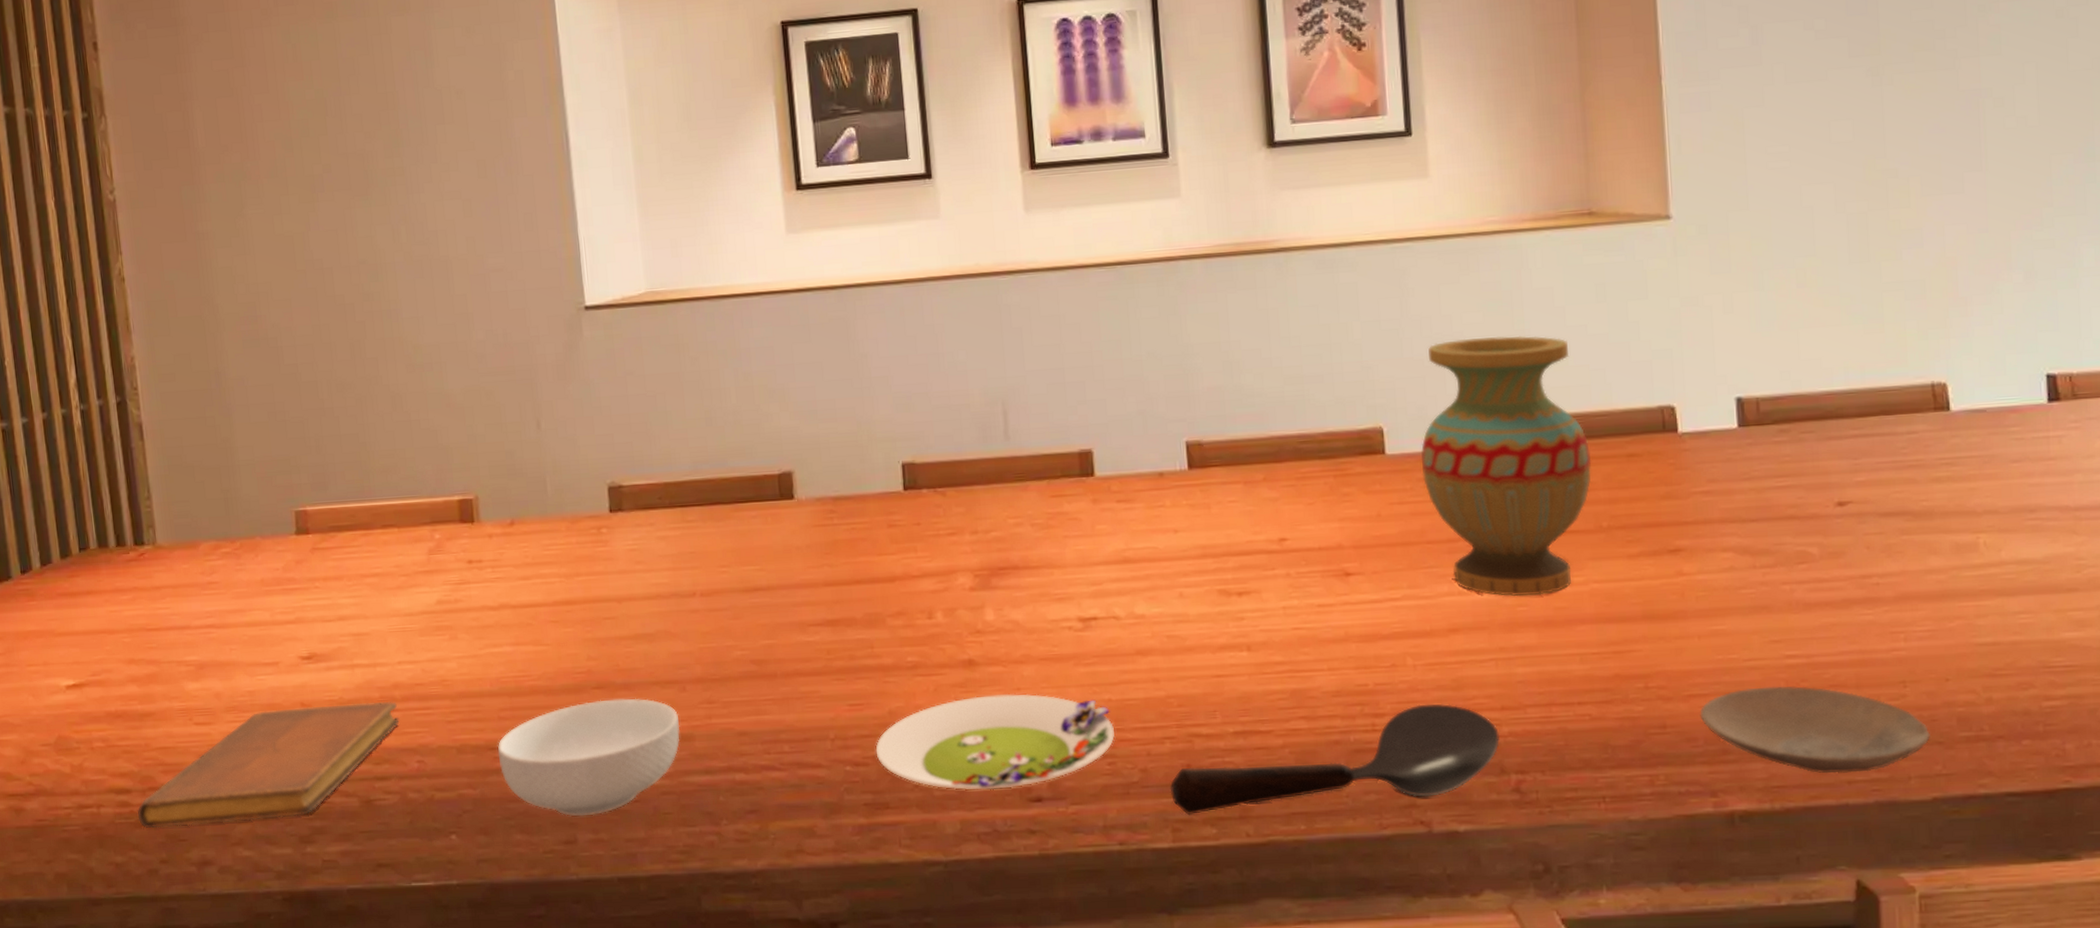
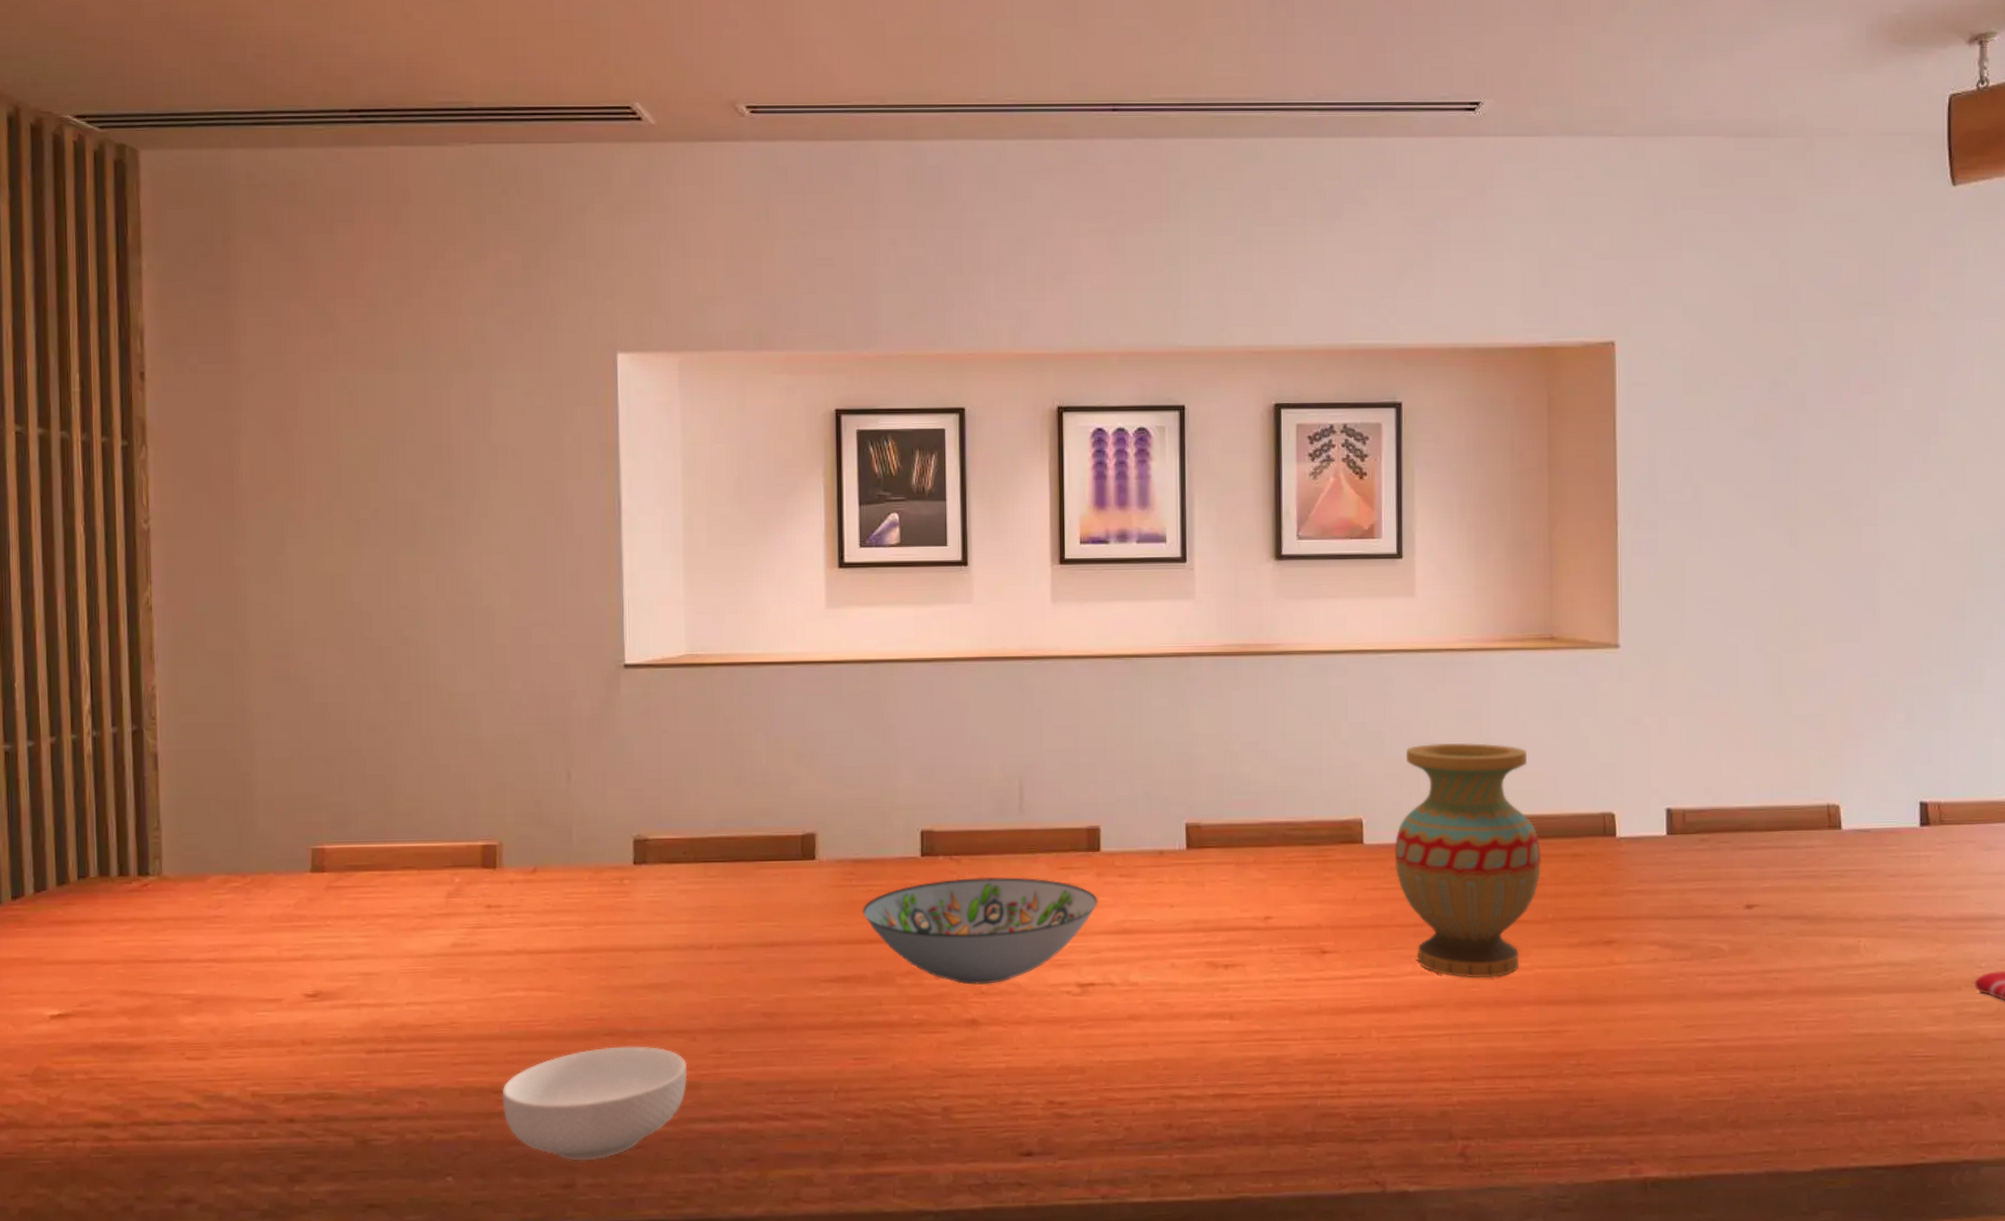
notebook: present [137,701,400,829] -> none [116,1041,403,1164]
decorative bowl: none [846,507,1096,624] -> present [862,876,1098,985]
salad plate: present [875,694,1115,790] -> none [877,1053,1103,1144]
spoon: present [1169,703,1500,816] -> none [1151,1073,1450,1172]
plate: present [1700,686,1930,774] -> none [1622,1066,1813,1146]

